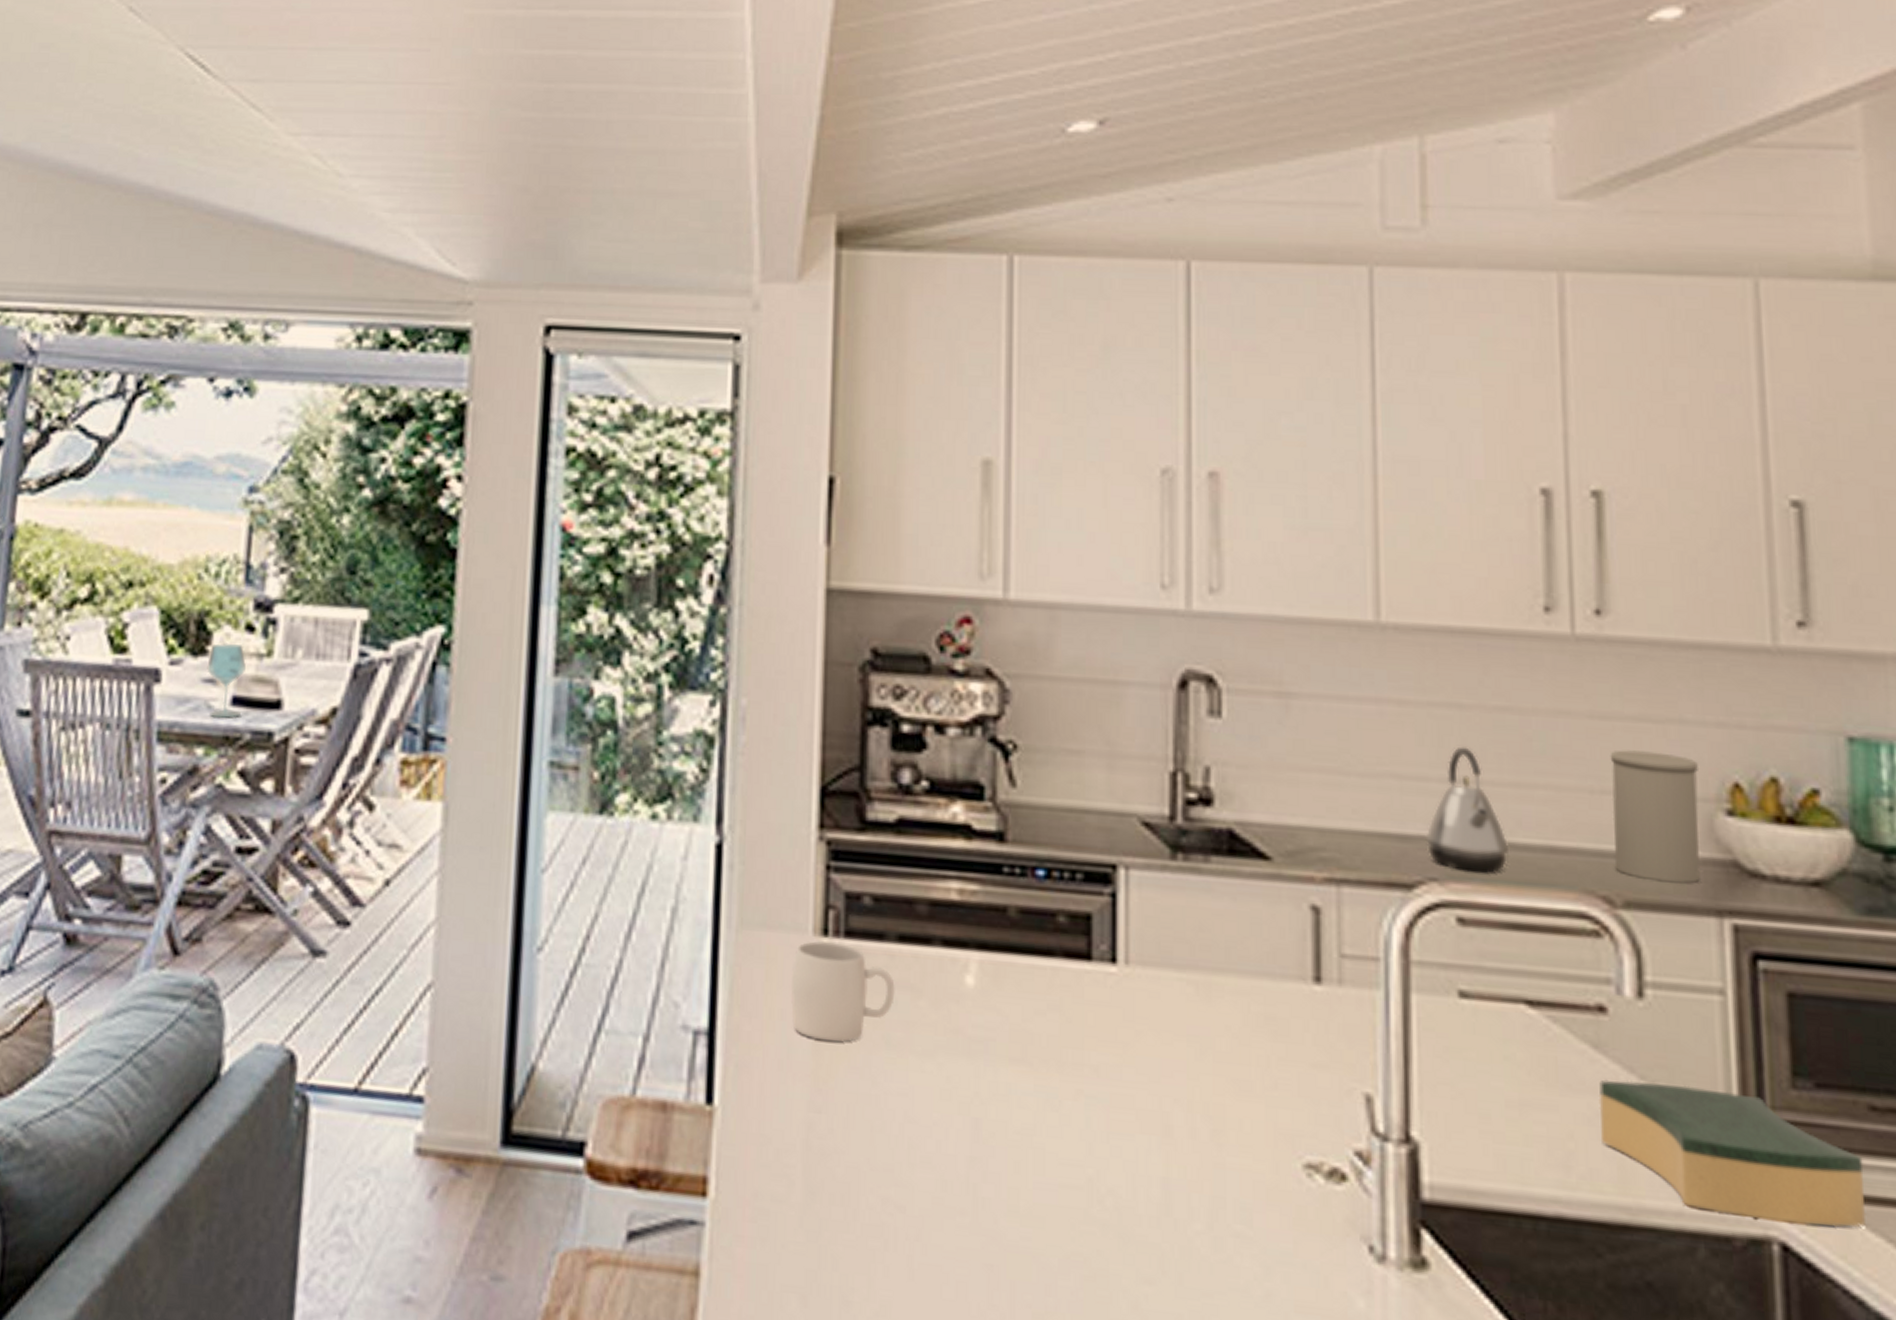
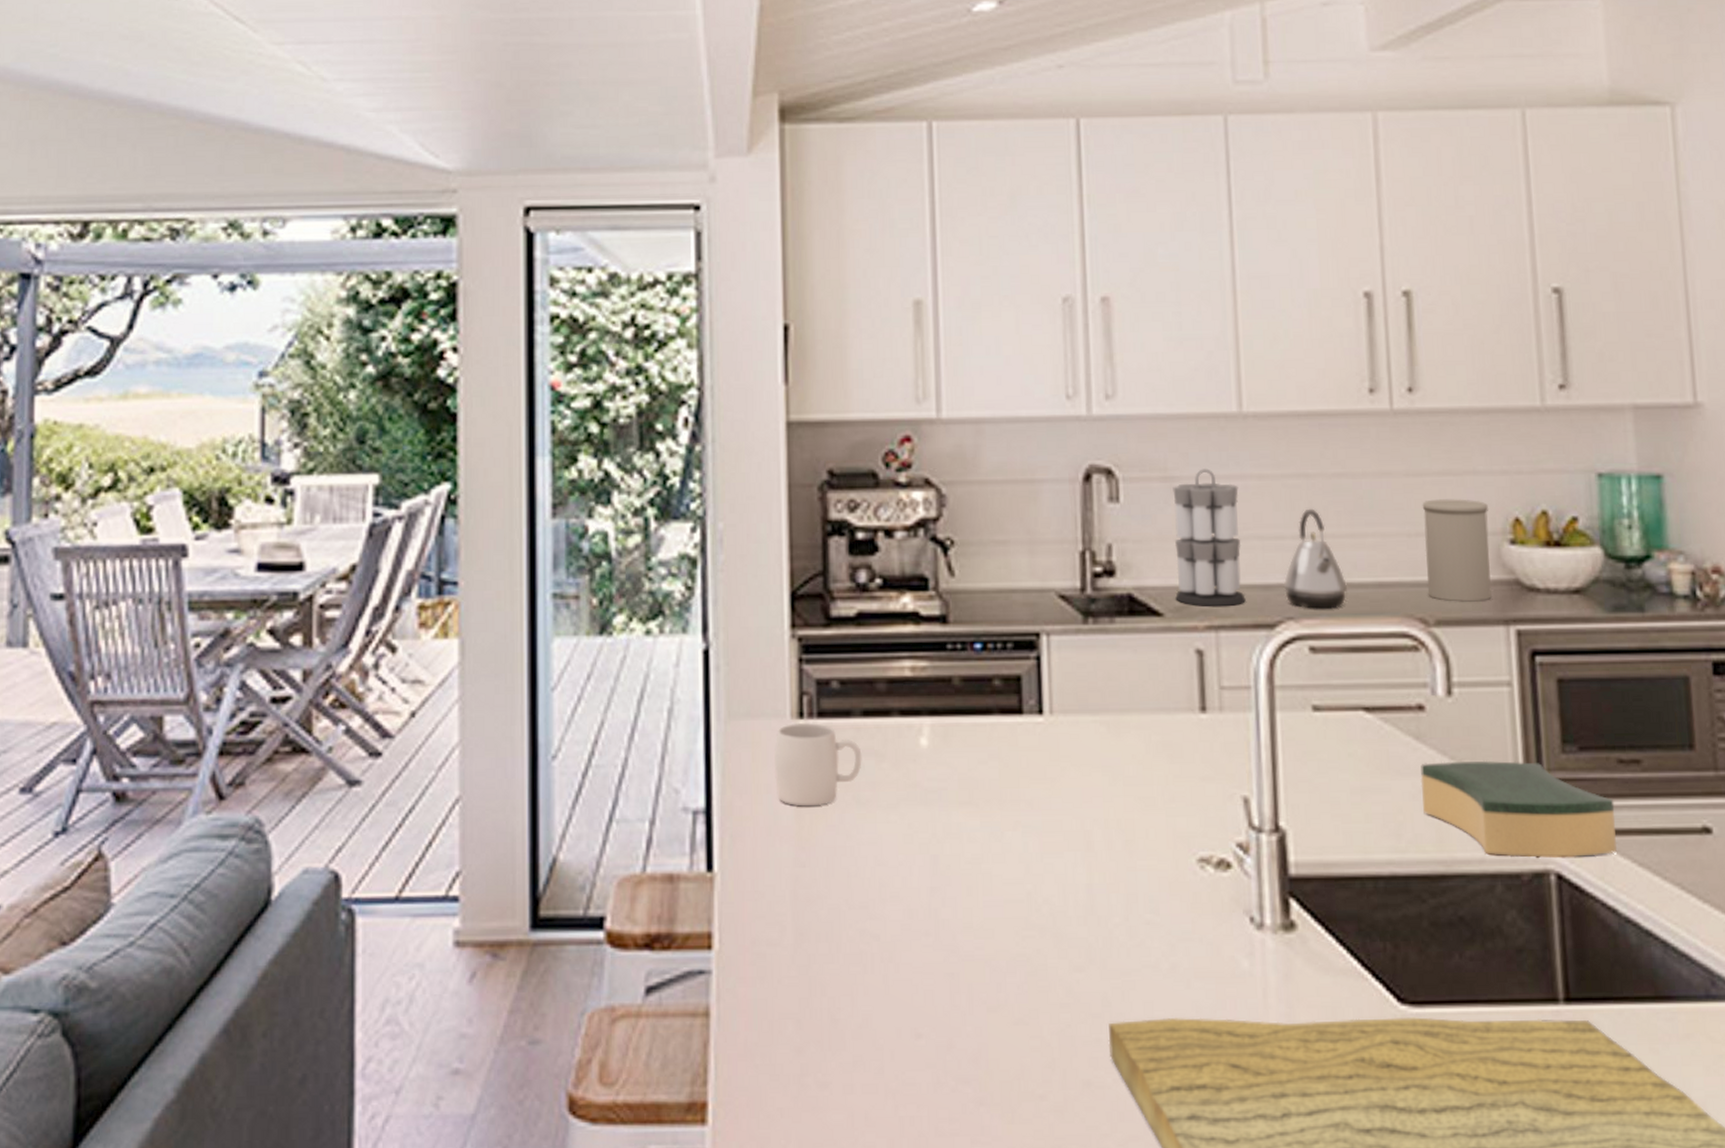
wine glass: present [206,643,246,719] -> none [231,515,268,585]
spice rack: none [1287,686,1377,857] -> present [1173,469,1246,607]

